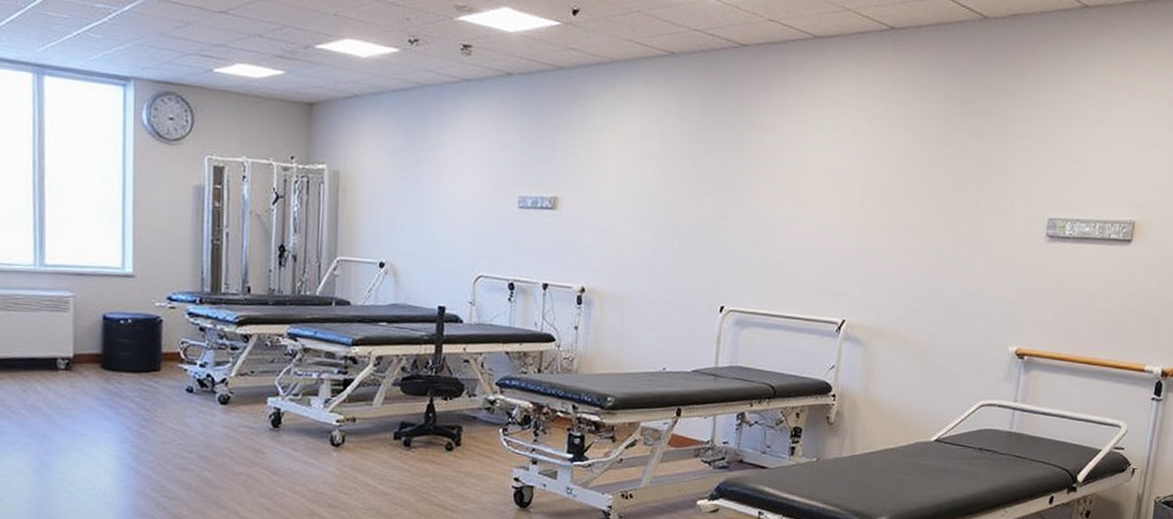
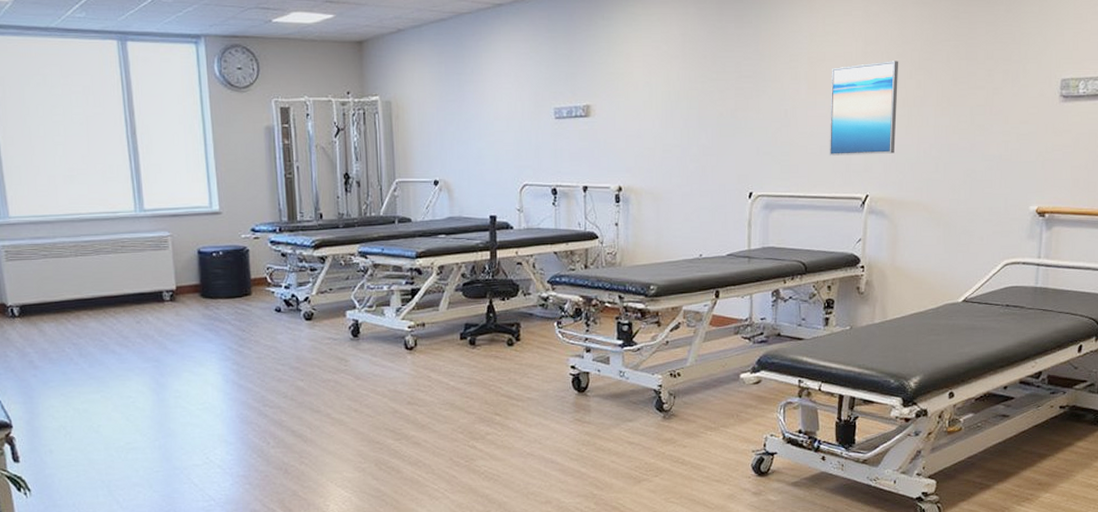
wall art: none [807,182,886,279] -> present [829,61,899,156]

